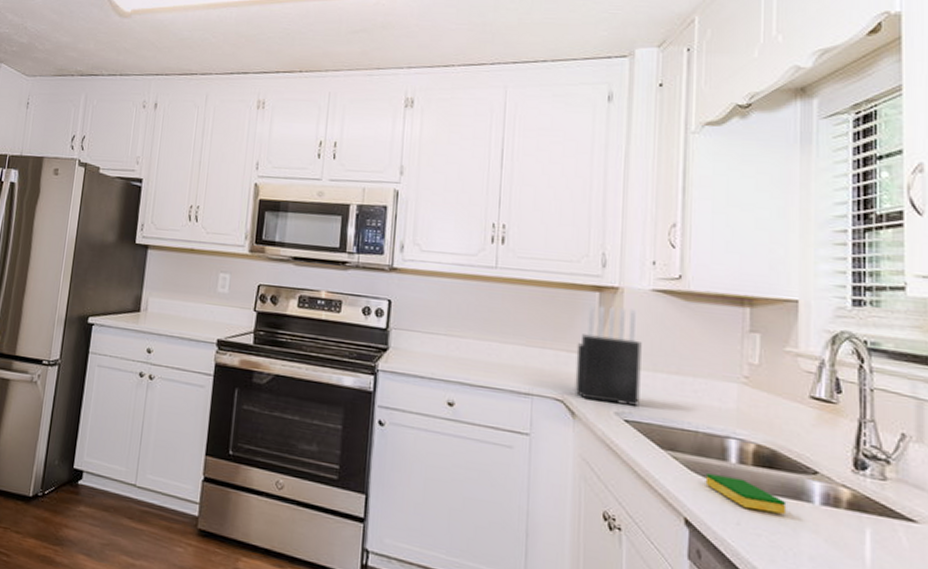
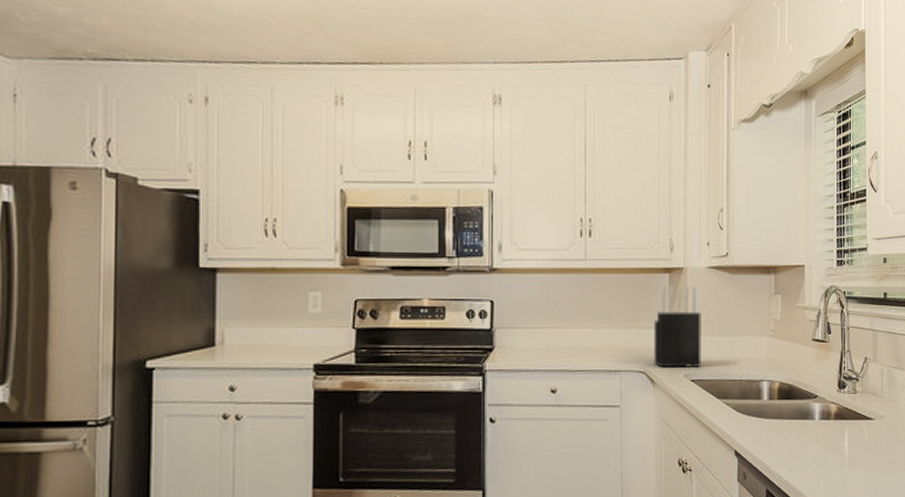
dish sponge: present [705,473,787,515] -> none [747,411,799,434]

